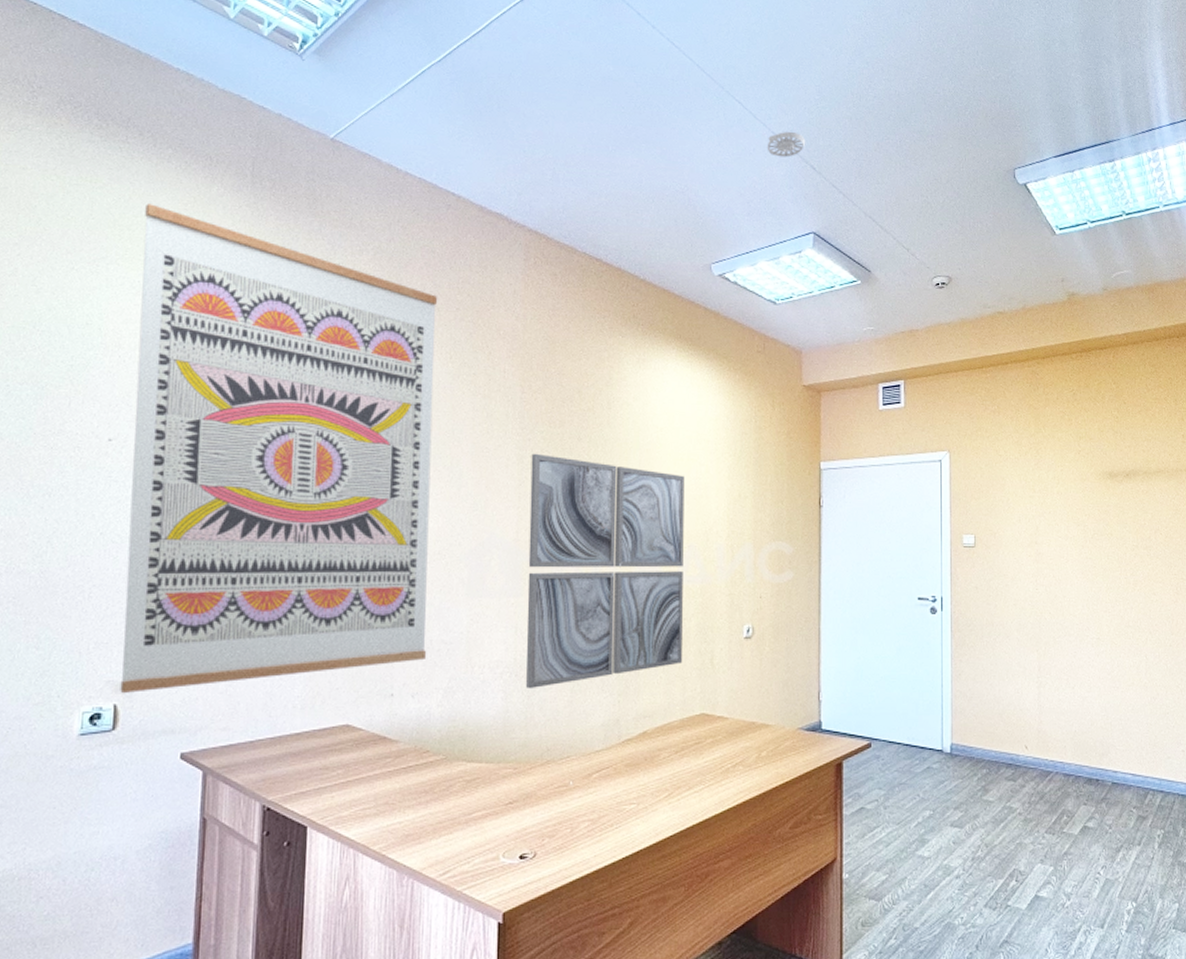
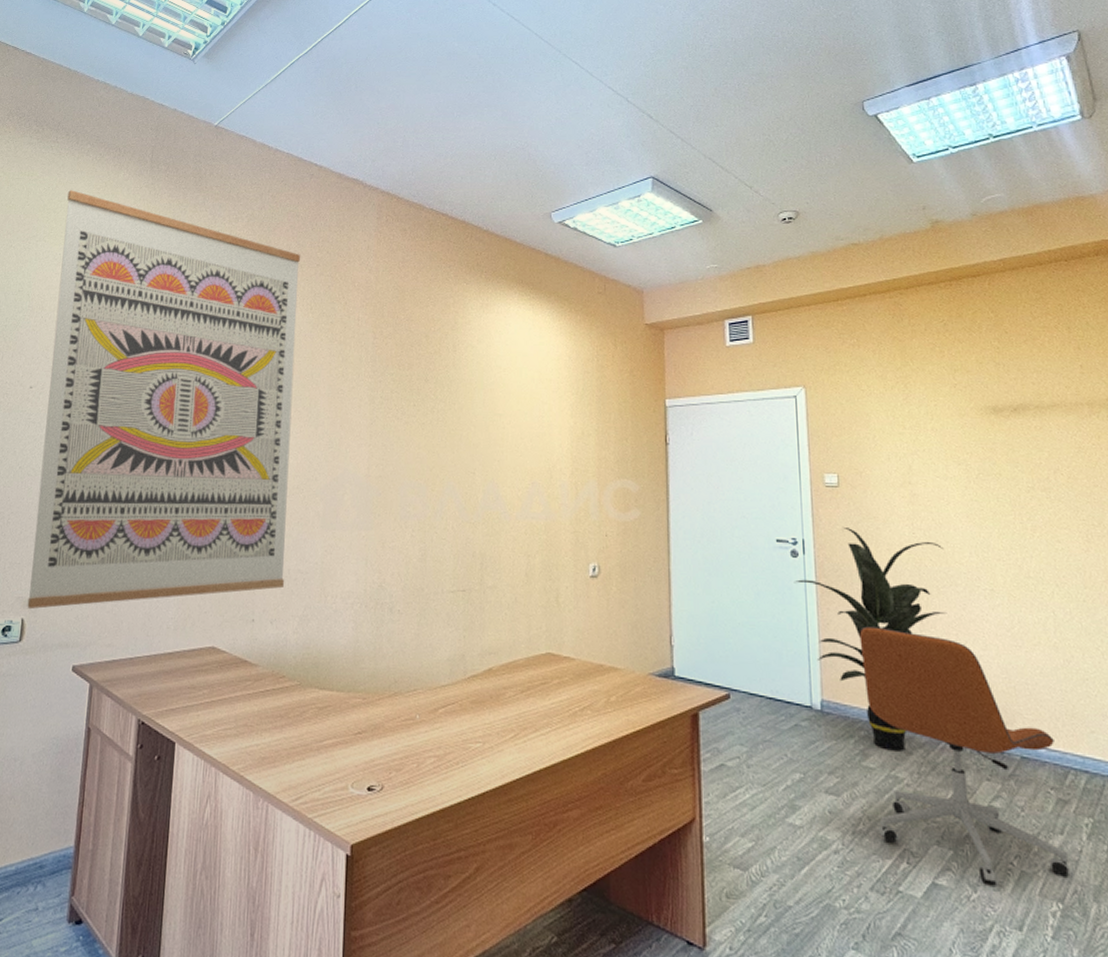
wall art: present [526,453,685,689] -> none [375,394,528,621]
smoke detector: present [767,131,806,158] -> none [603,85,642,109]
indoor plant: none [932,585,1061,785] -> present [794,528,947,752]
office chair: none [986,675,1144,892] -> present [859,626,1071,884]

